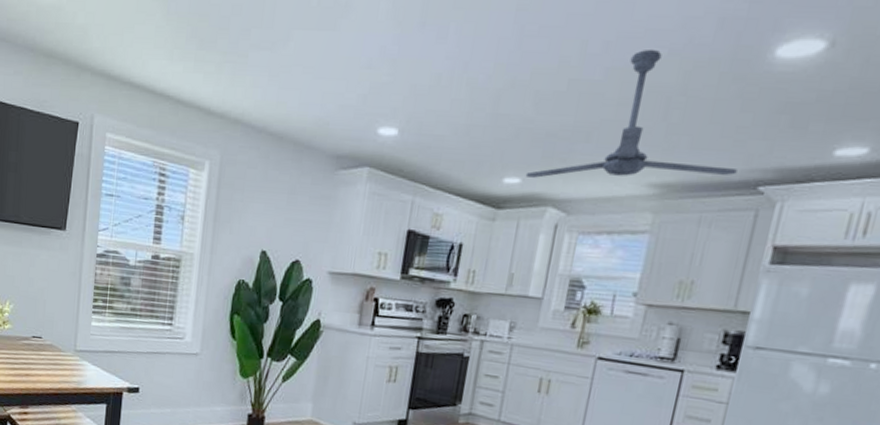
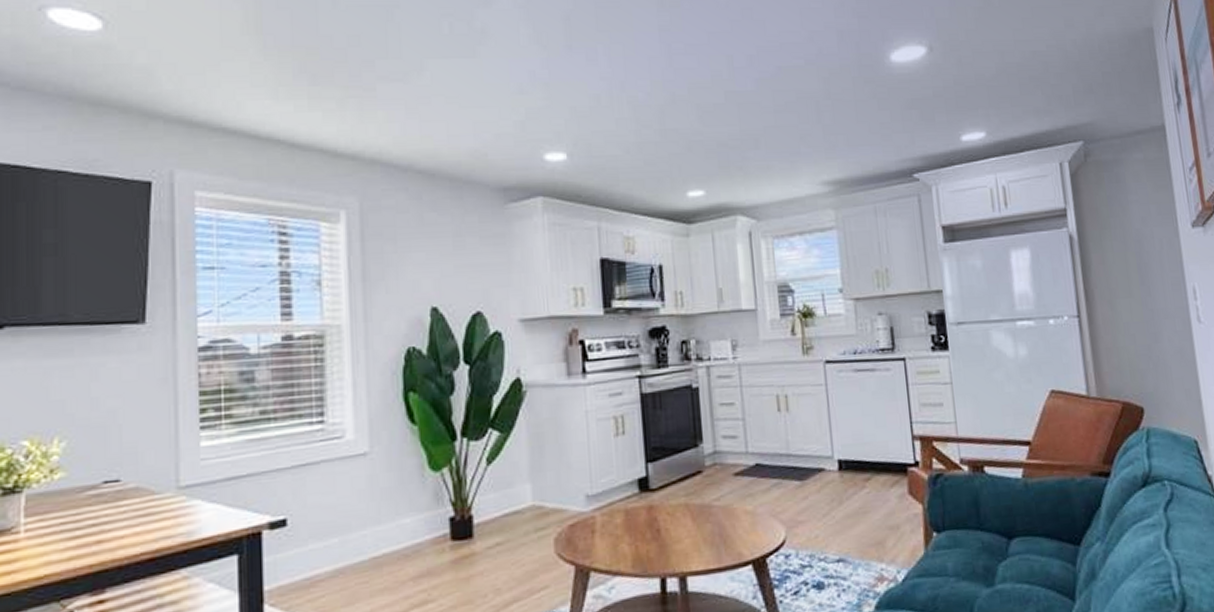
ceiling fan: present [525,49,737,178] -> none [707,60,892,189]

